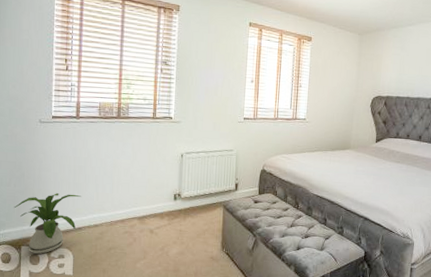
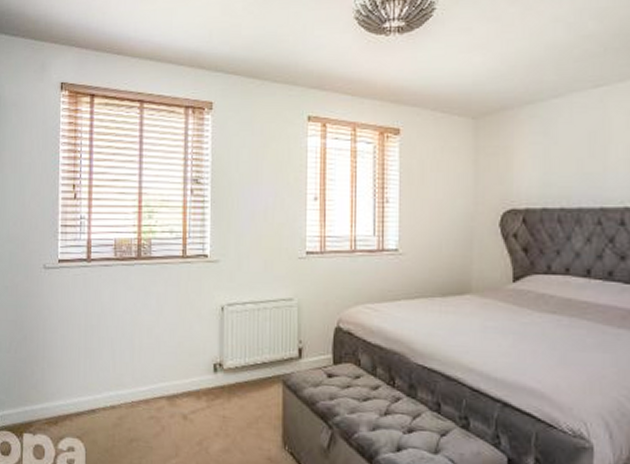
house plant: present [14,193,81,254] -> none [15,362,94,445]

